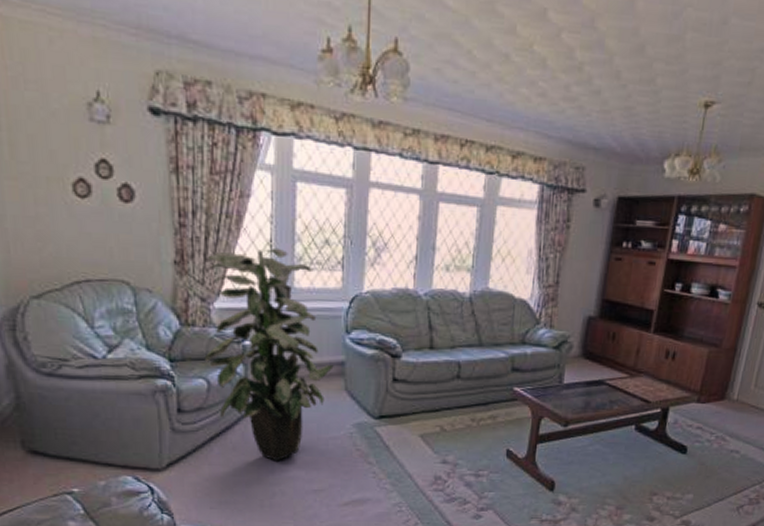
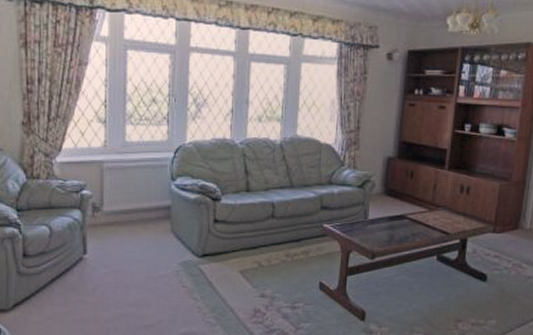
indoor plant: present [204,247,334,461] -> none [47,107,161,300]

